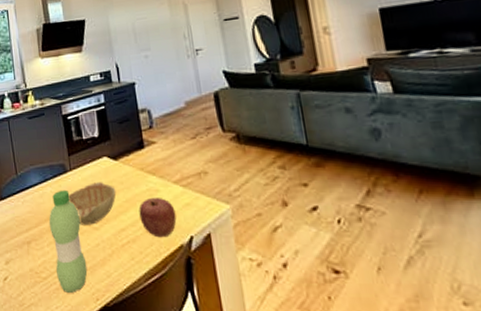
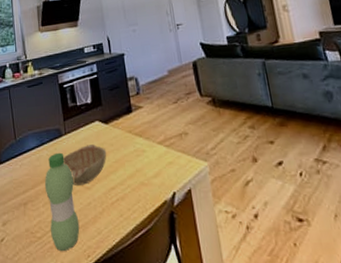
apple: present [138,197,177,238] -> none [127,156,161,195]

